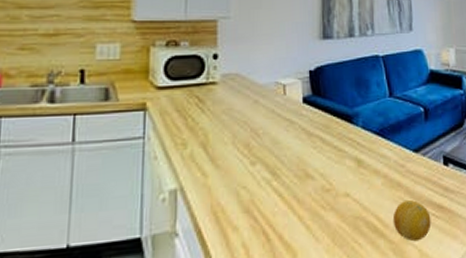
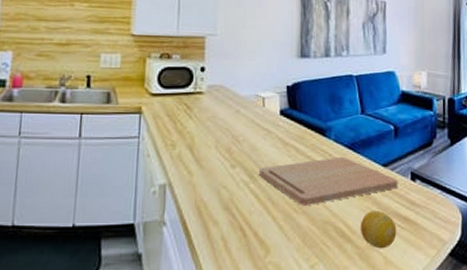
cutting board: none [282,144,431,201] -> present [259,156,398,205]

